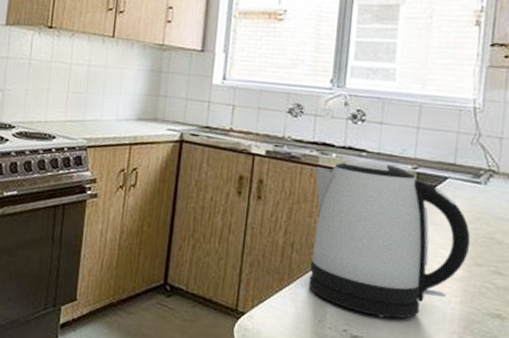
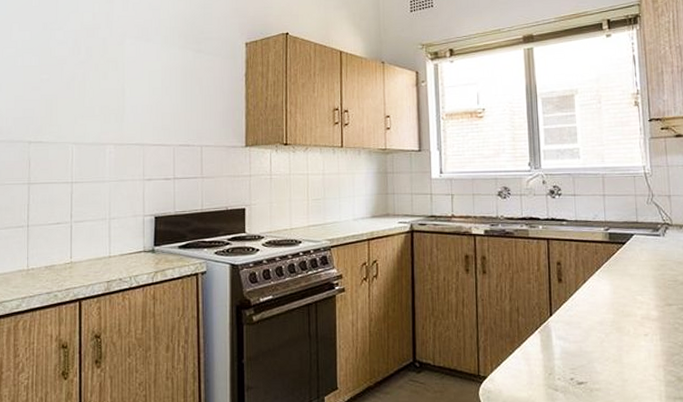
kettle: present [308,160,471,319] -> none [527,228,660,362]

